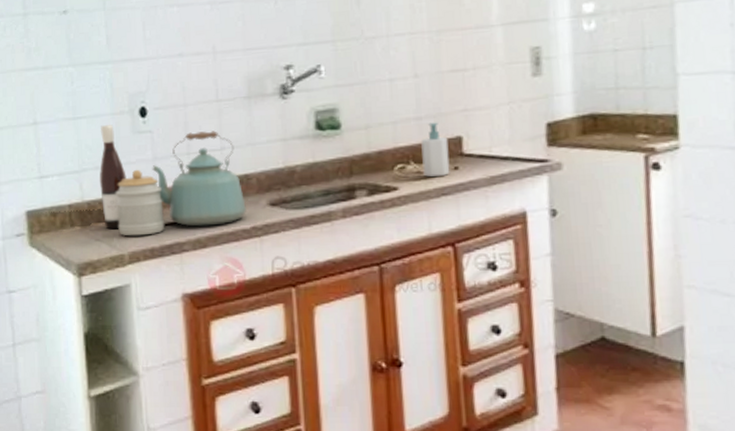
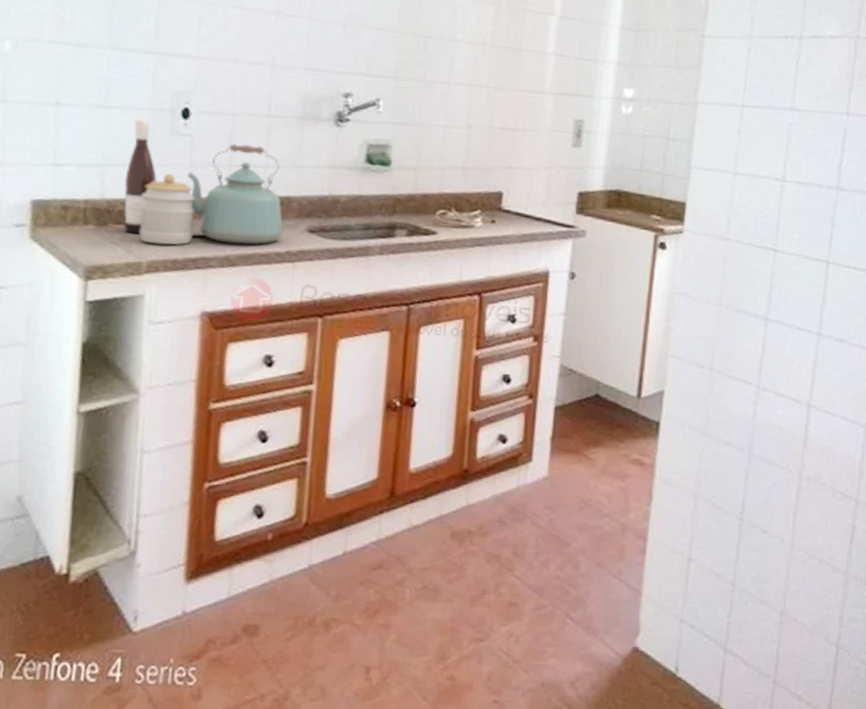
soap bottle: present [421,122,450,178] -> none [462,174,490,228]

